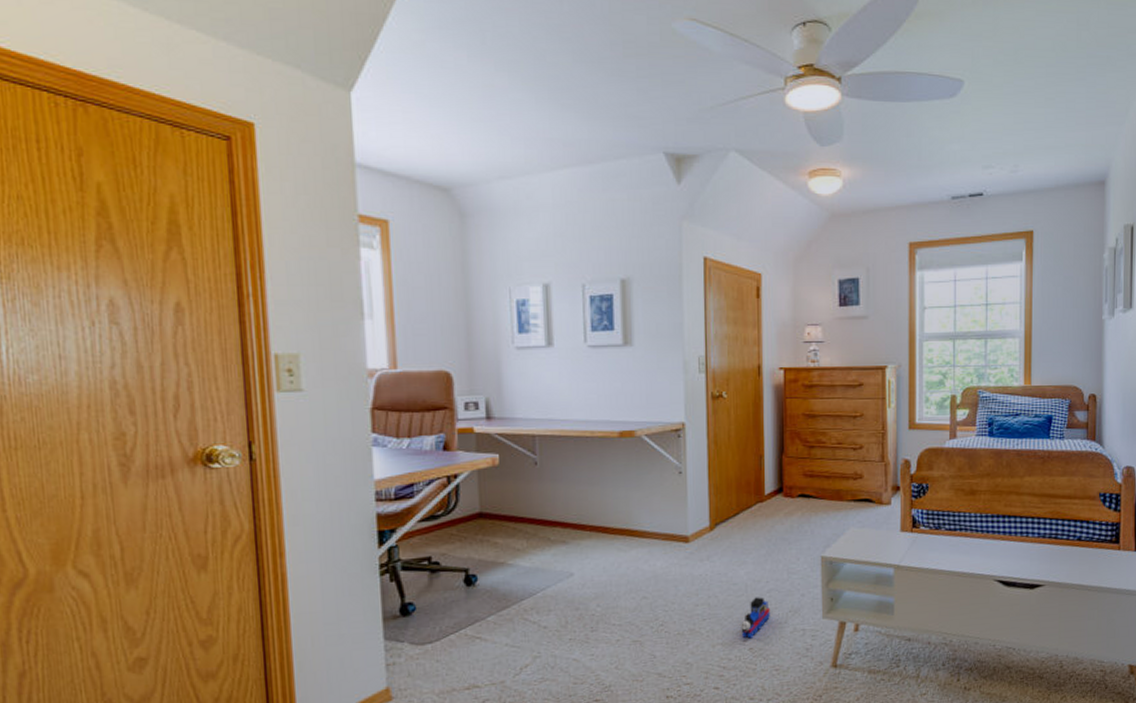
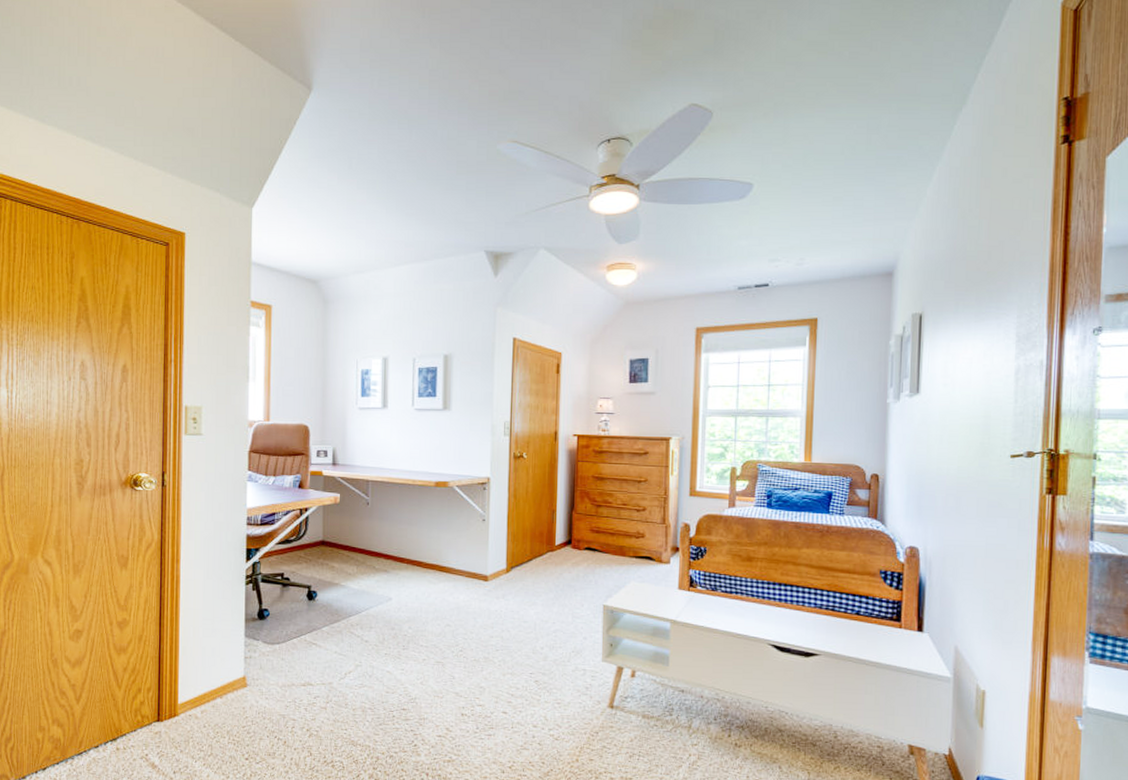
toy train: present [741,597,770,639] -> none [528,635,555,672]

